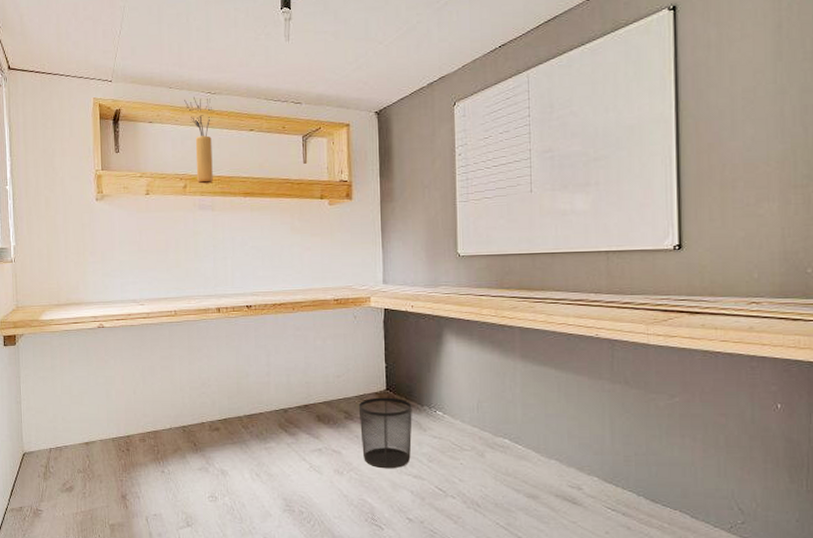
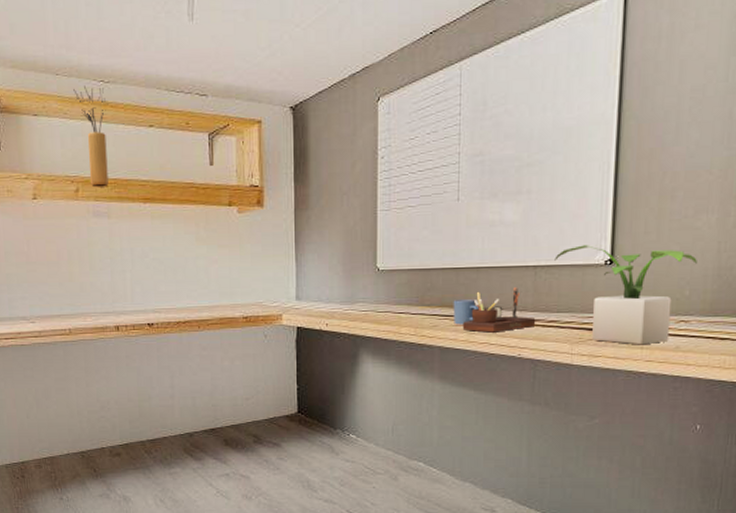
waste bin: present [358,397,412,469] -> none [268,420,324,493]
mug: none [530,283,555,308] -> present [453,299,479,326]
desk organizer: none [540,271,611,314] -> present [462,287,536,333]
potted plant: none [625,232,763,326] -> present [554,245,697,345]

